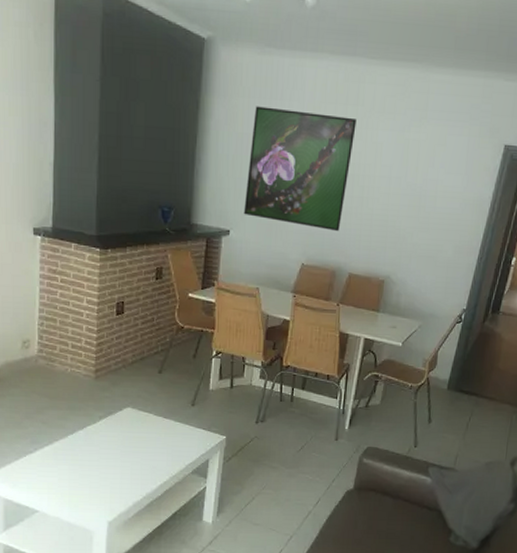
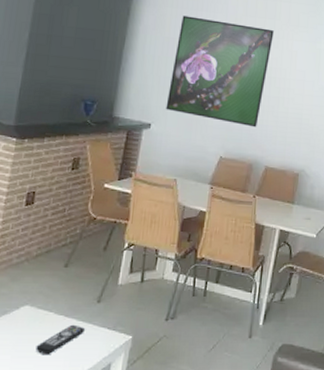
remote control: none [141,425,184,451] -> present [35,324,86,356]

